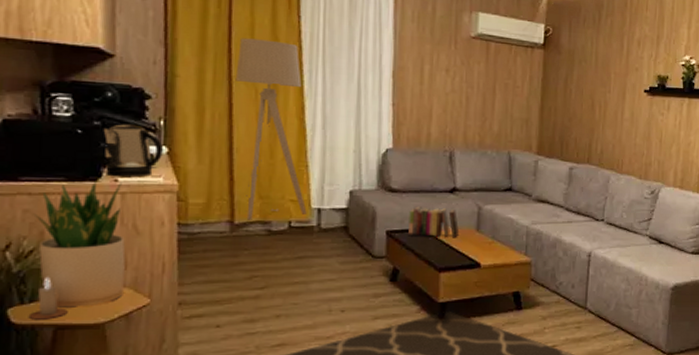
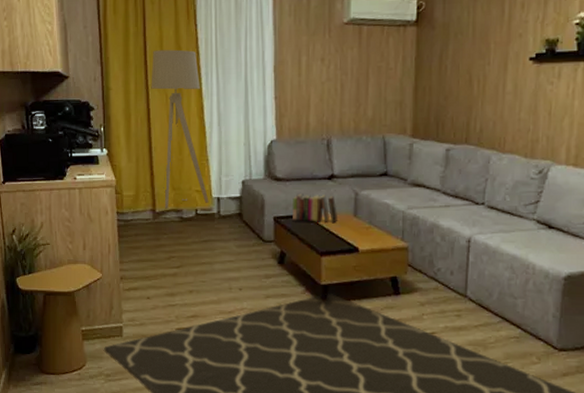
candle: present [30,278,68,320] -> none [29,255,51,287]
planter: present [35,181,126,308] -> none [28,179,84,279]
kettle: present [103,124,163,178] -> none [65,132,104,176]

